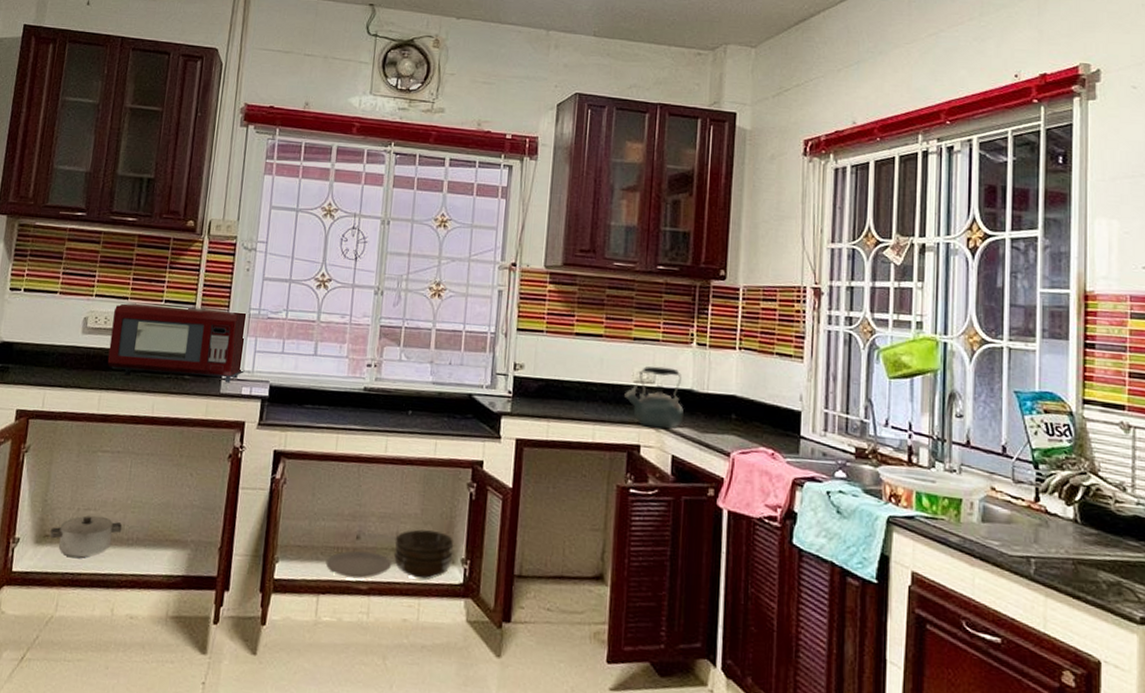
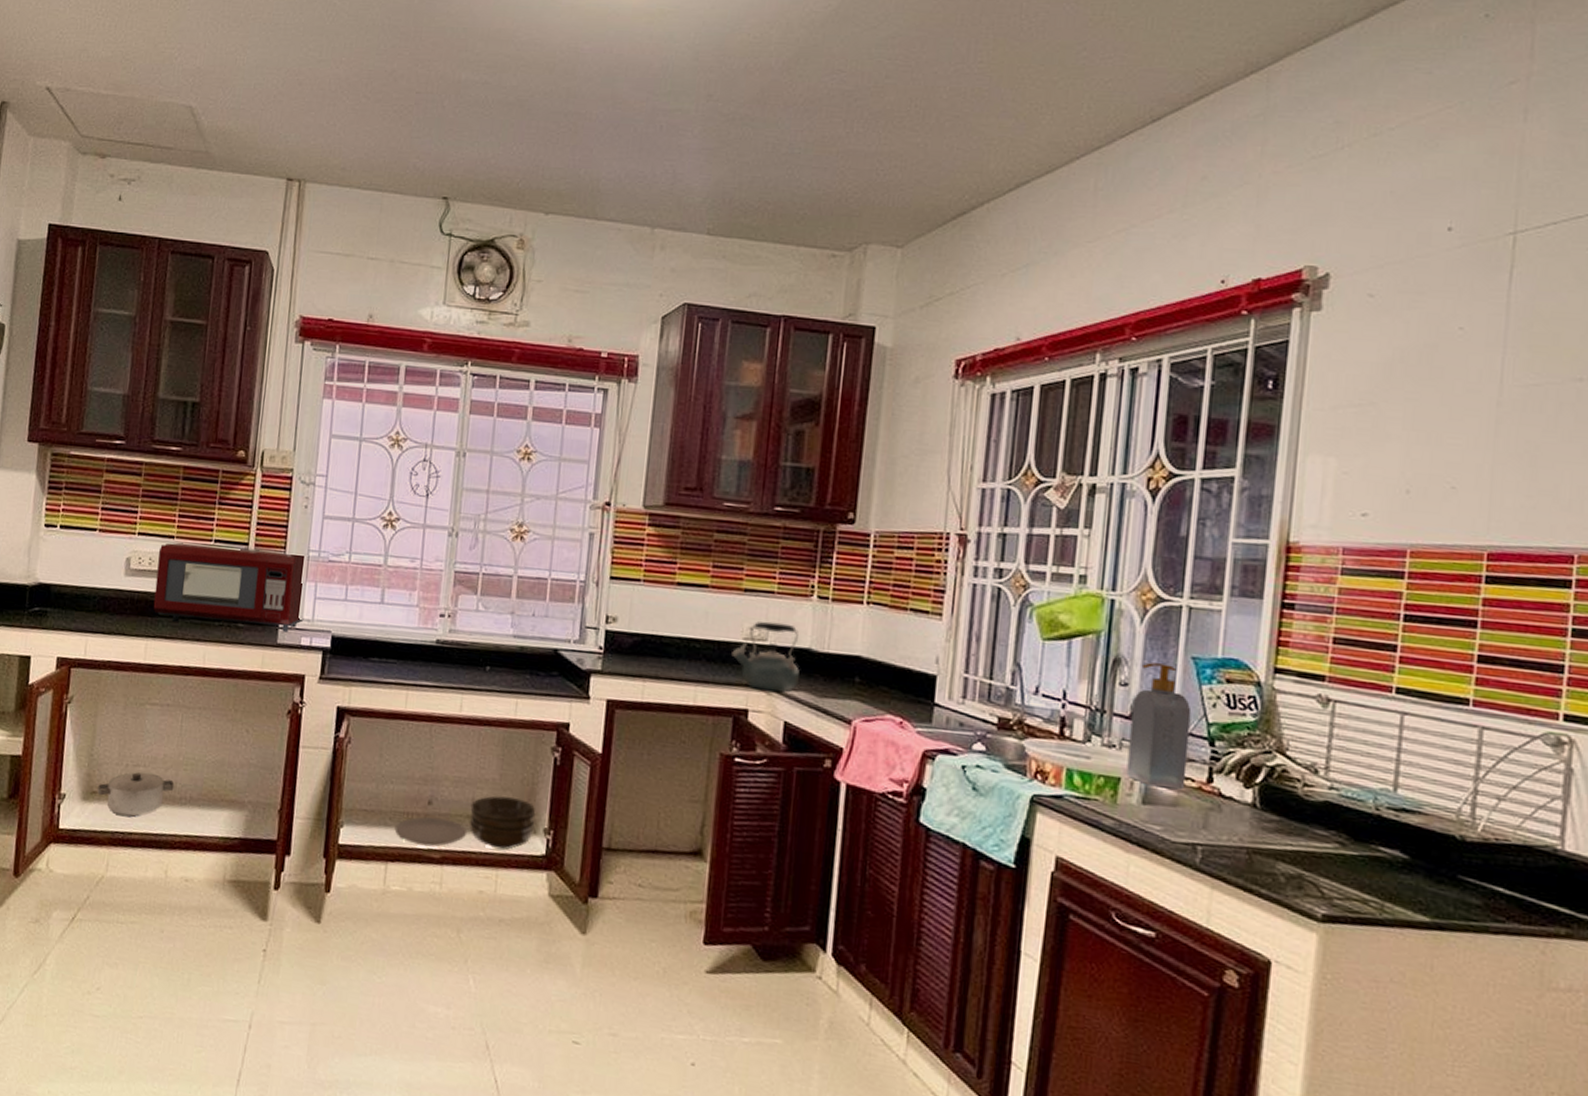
soap bottle: none [967,397,1017,509] -> present [1126,662,1192,790]

